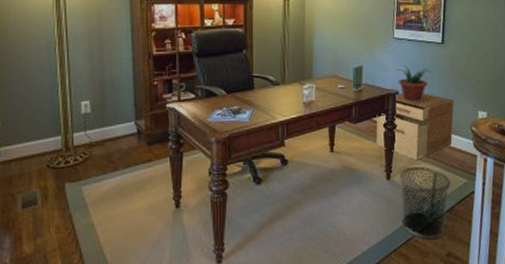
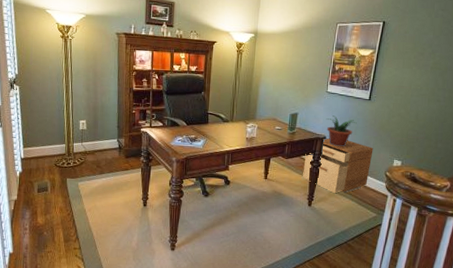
waste bin: present [399,166,451,240] -> none [317,198,362,257]

